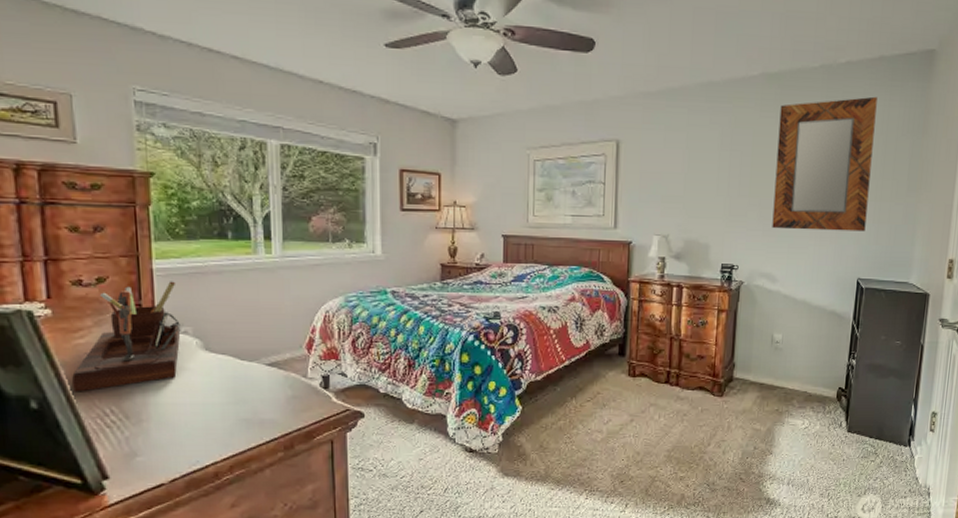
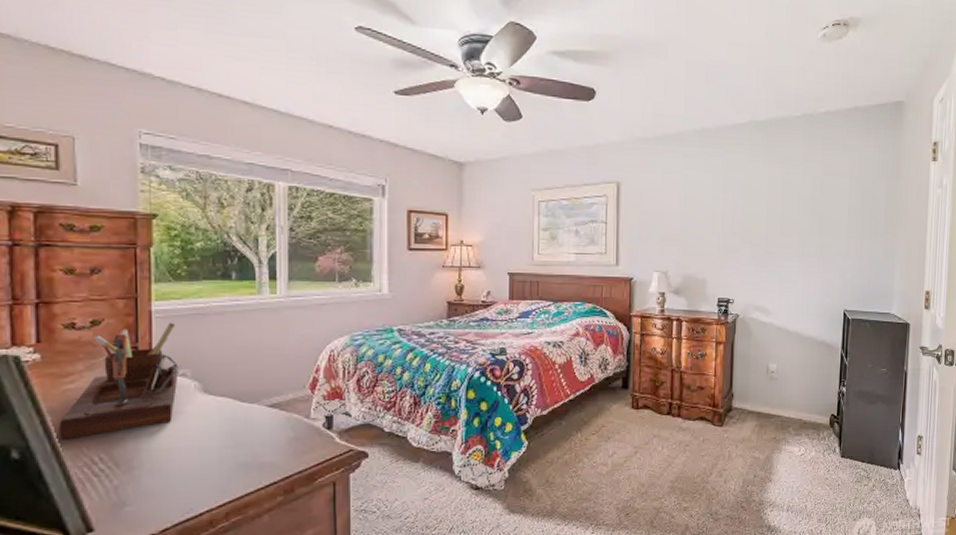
home mirror: present [772,96,878,232] -> none [764,142,854,266]

